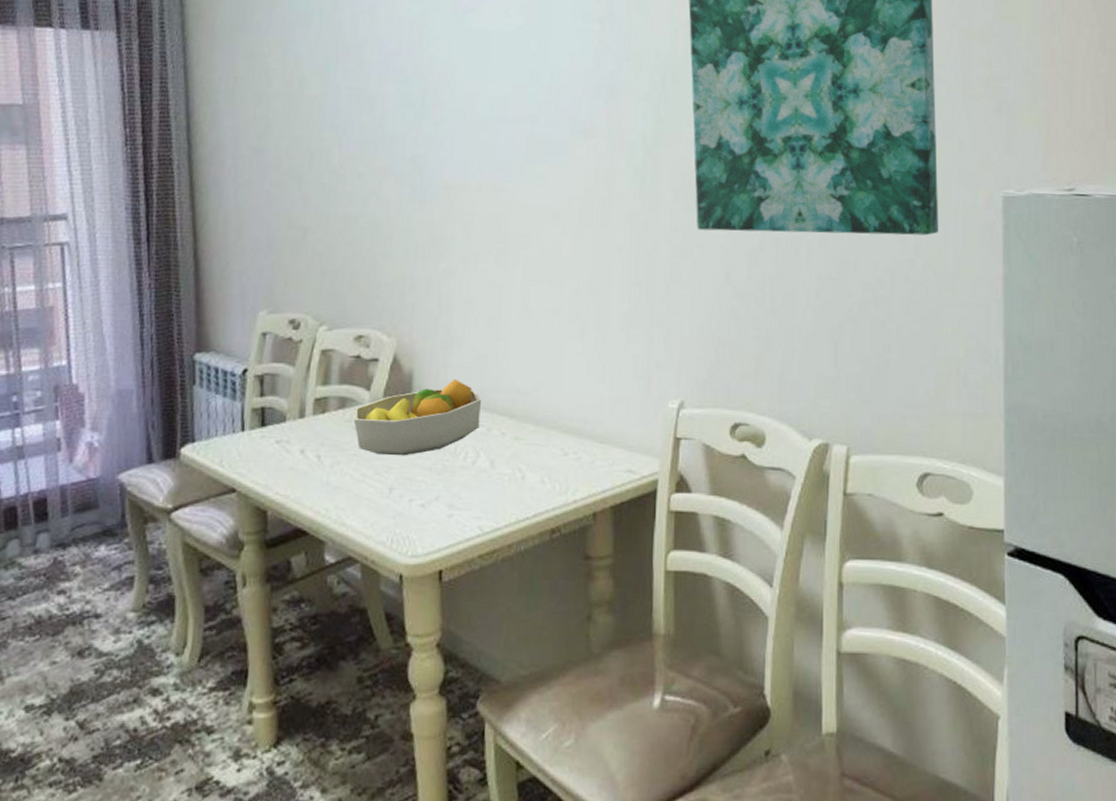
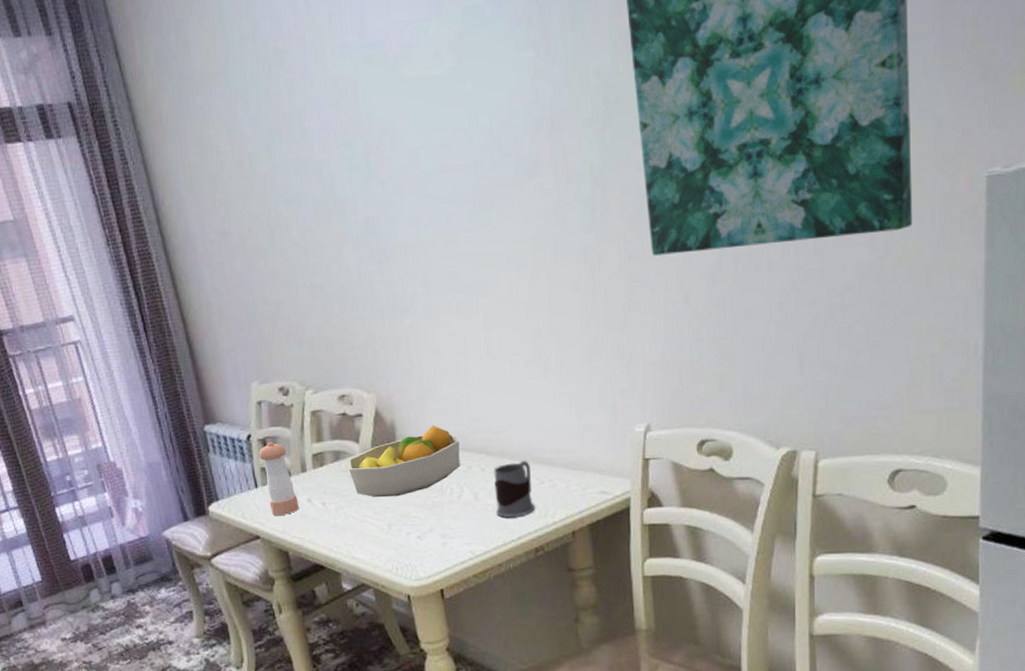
pepper shaker: none [253,380,290,467] -> present [259,442,299,516]
mug: none [512,428,556,491] -> present [493,461,536,517]

